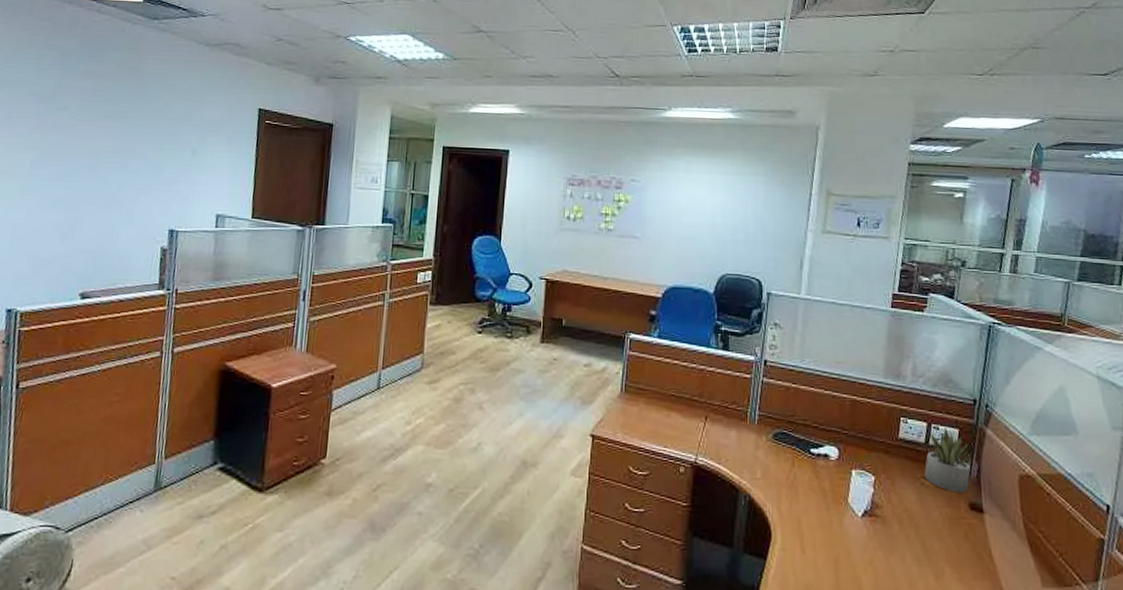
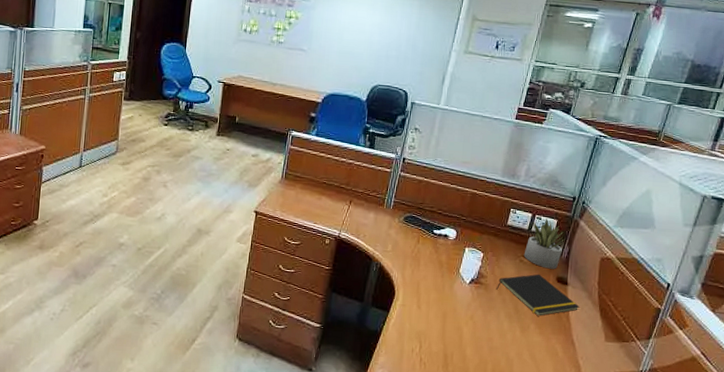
notepad: none [895,500,1003,556] -> present [495,274,580,316]

